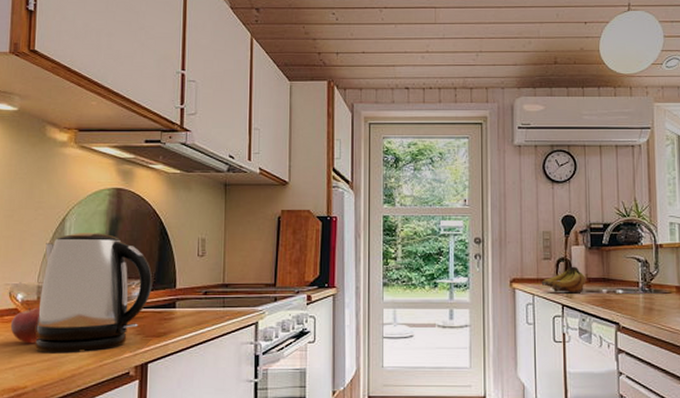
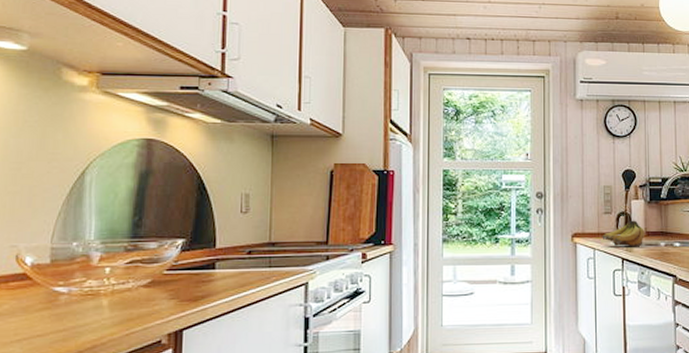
fruit: present [10,307,40,343] -> none [17,271,54,312]
kettle: present [35,233,153,352] -> none [47,188,189,321]

